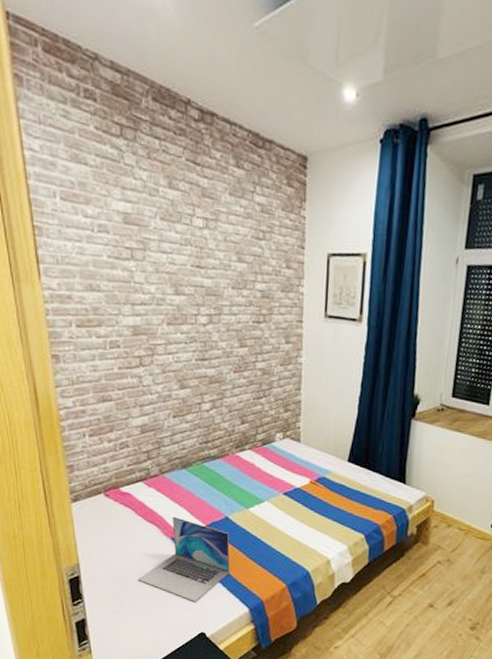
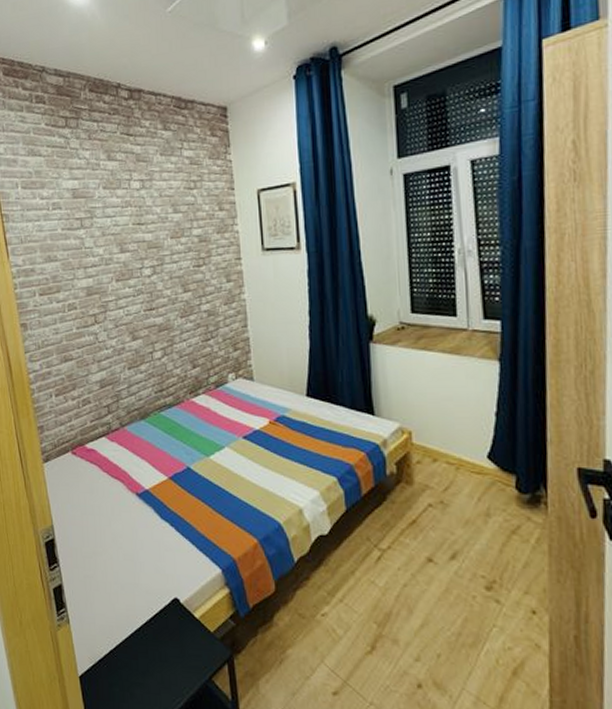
laptop: present [138,516,230,603] -> none [108,470,197,564]

